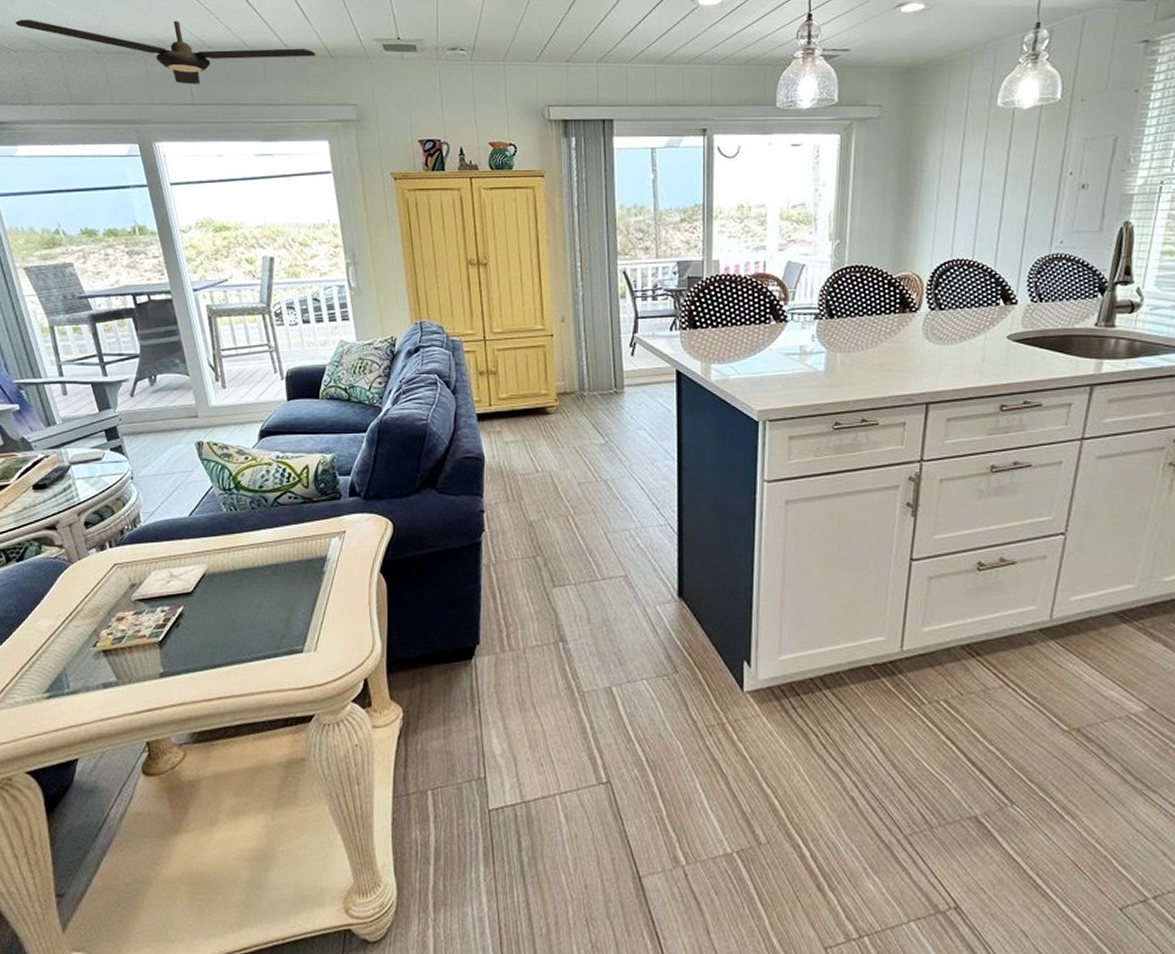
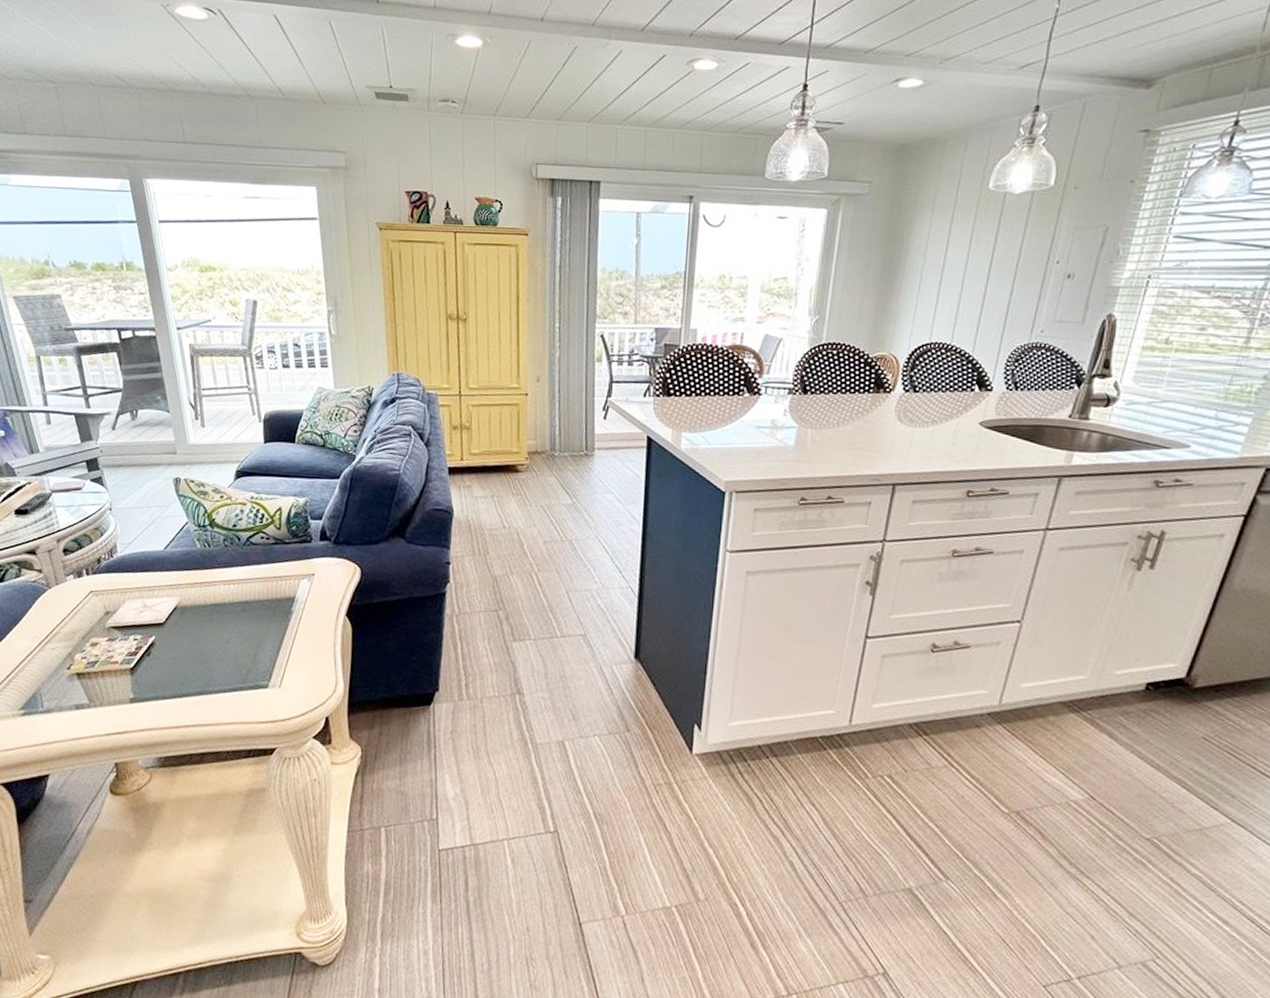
ceiling fan: present [15,19,316,84] -> none [12,47,308,123]

